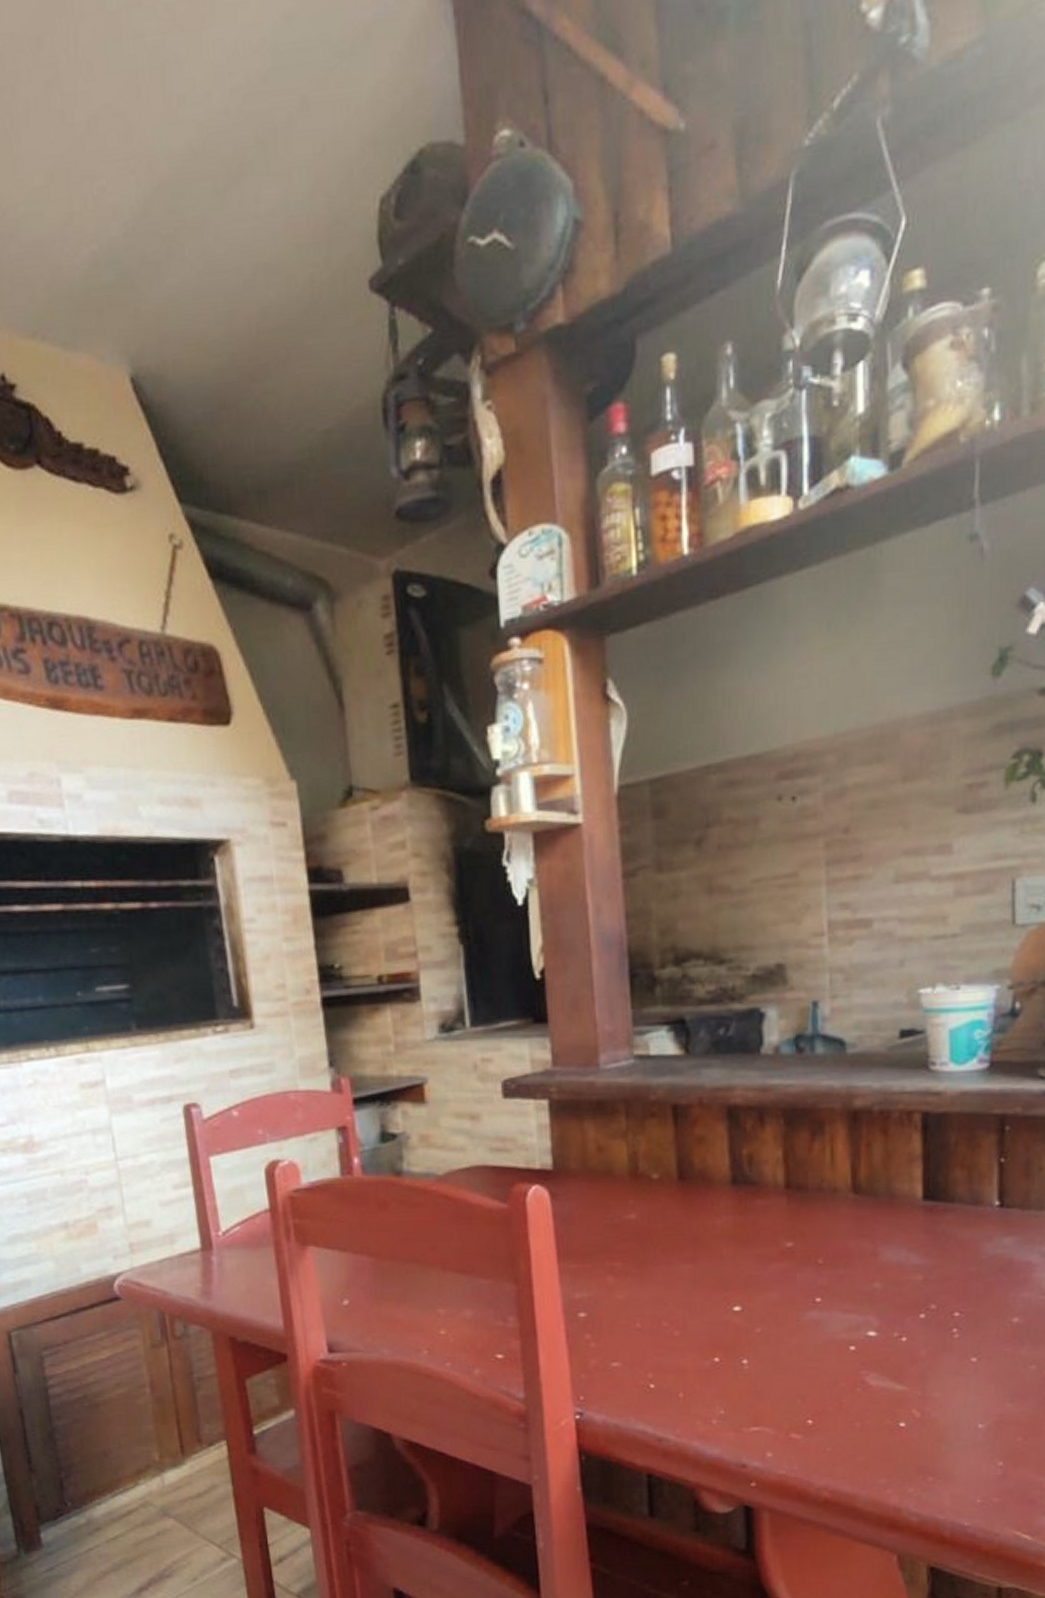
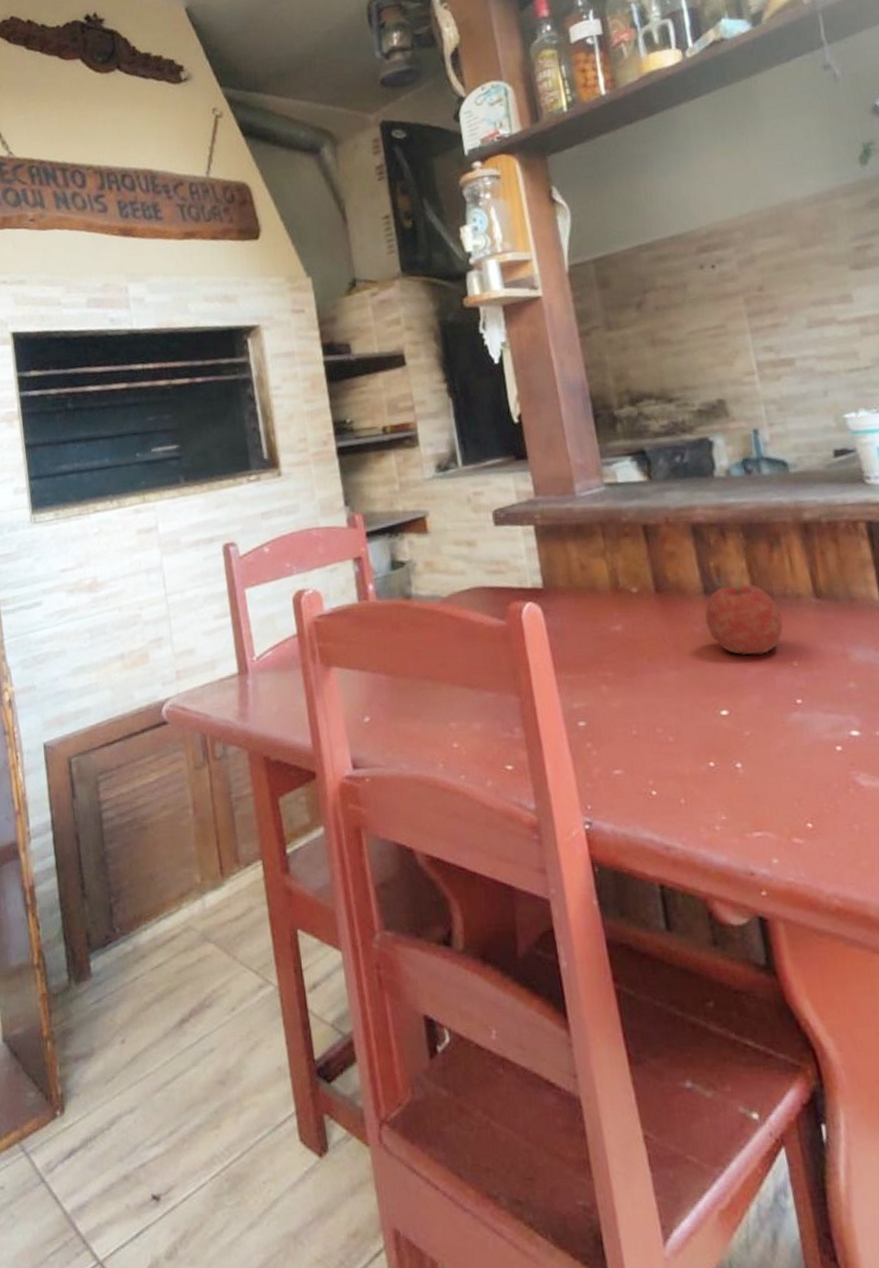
fruit: none [729,1169,813,1251] -> present [704,578,783,655]

